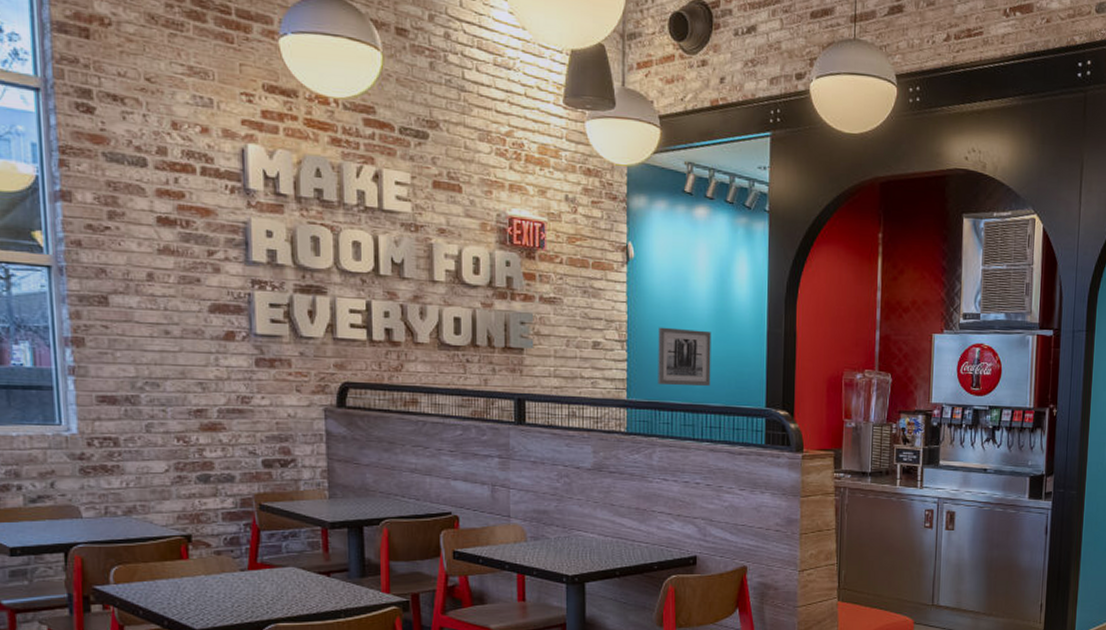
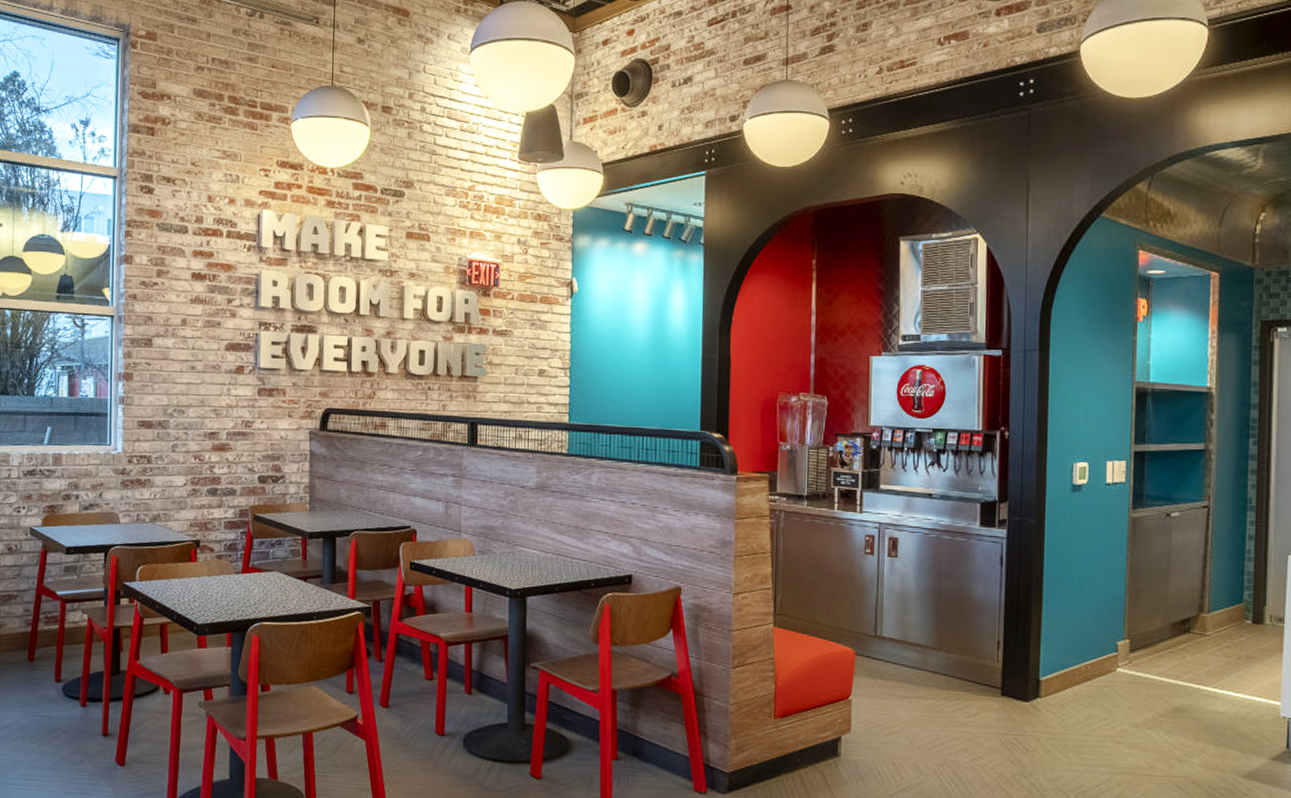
wall art: present [658,327,712,386] -> none [597,355,648,410]

